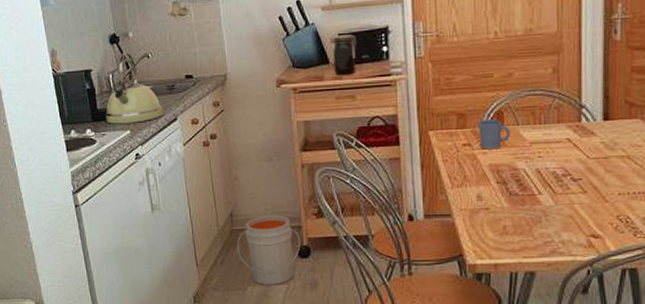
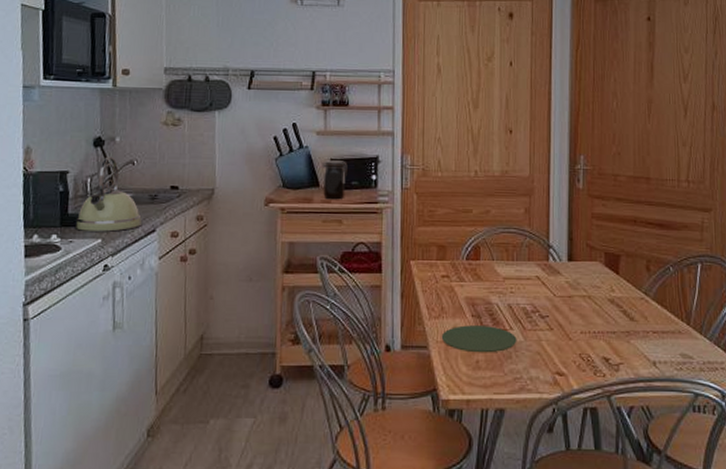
bucket: present [236,215,301,285] -> none [203,339,274,418]
plate: none [465,192,547,219] -> present [441,325,517,353]
mug: present [479,119,511,150] -> none [457,253,486,283]

